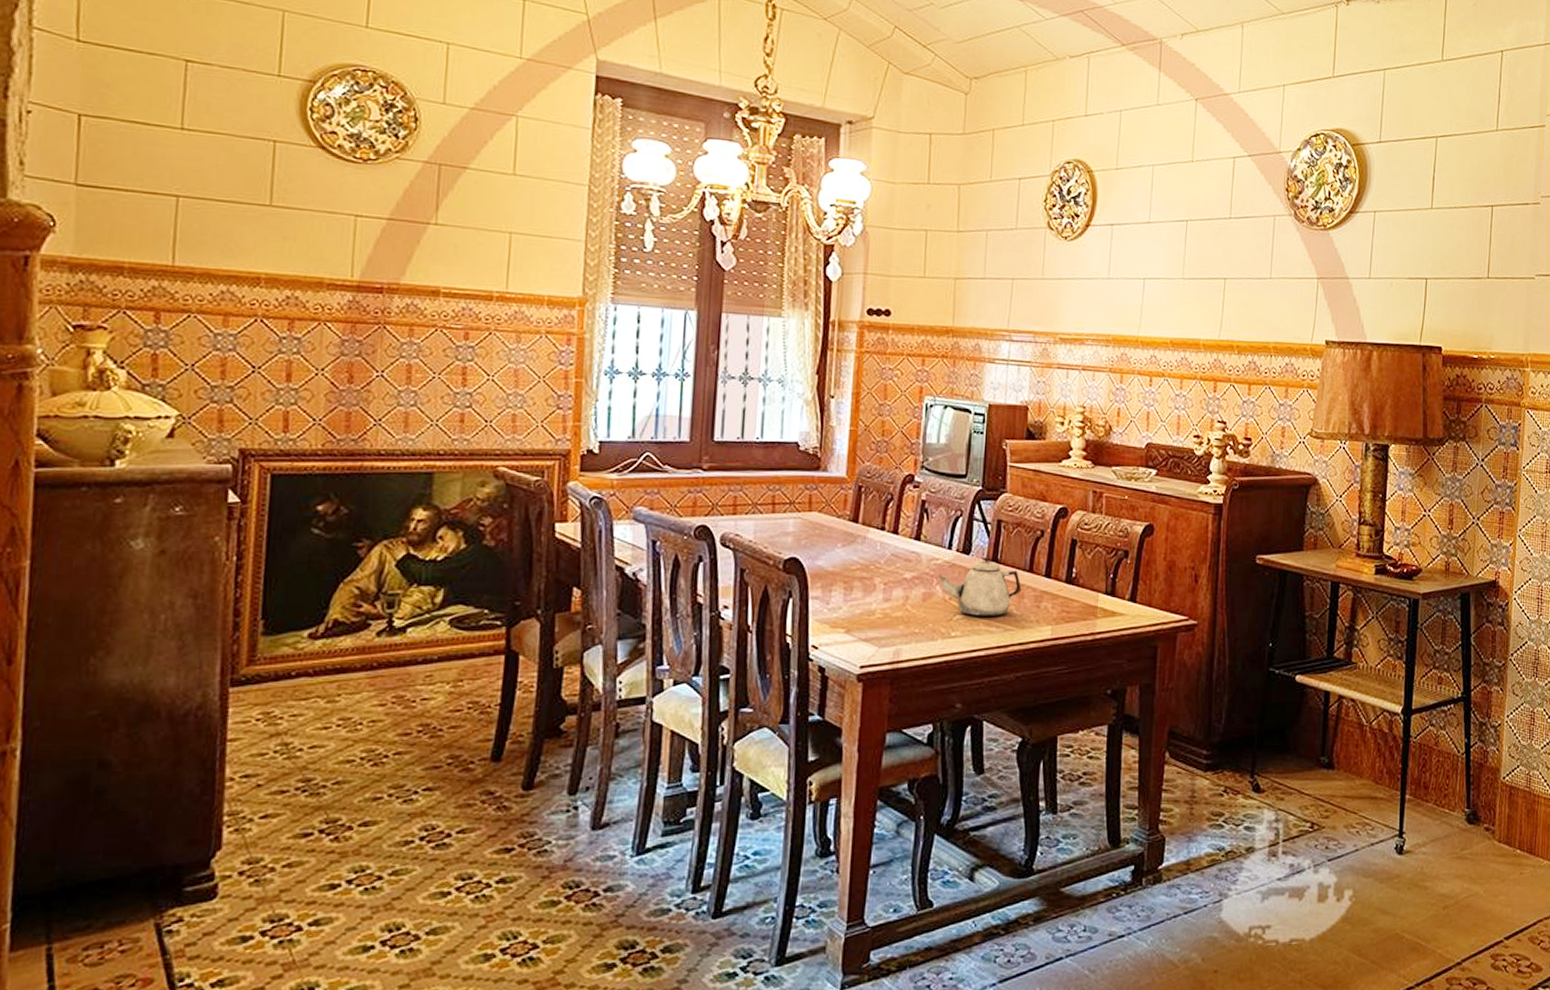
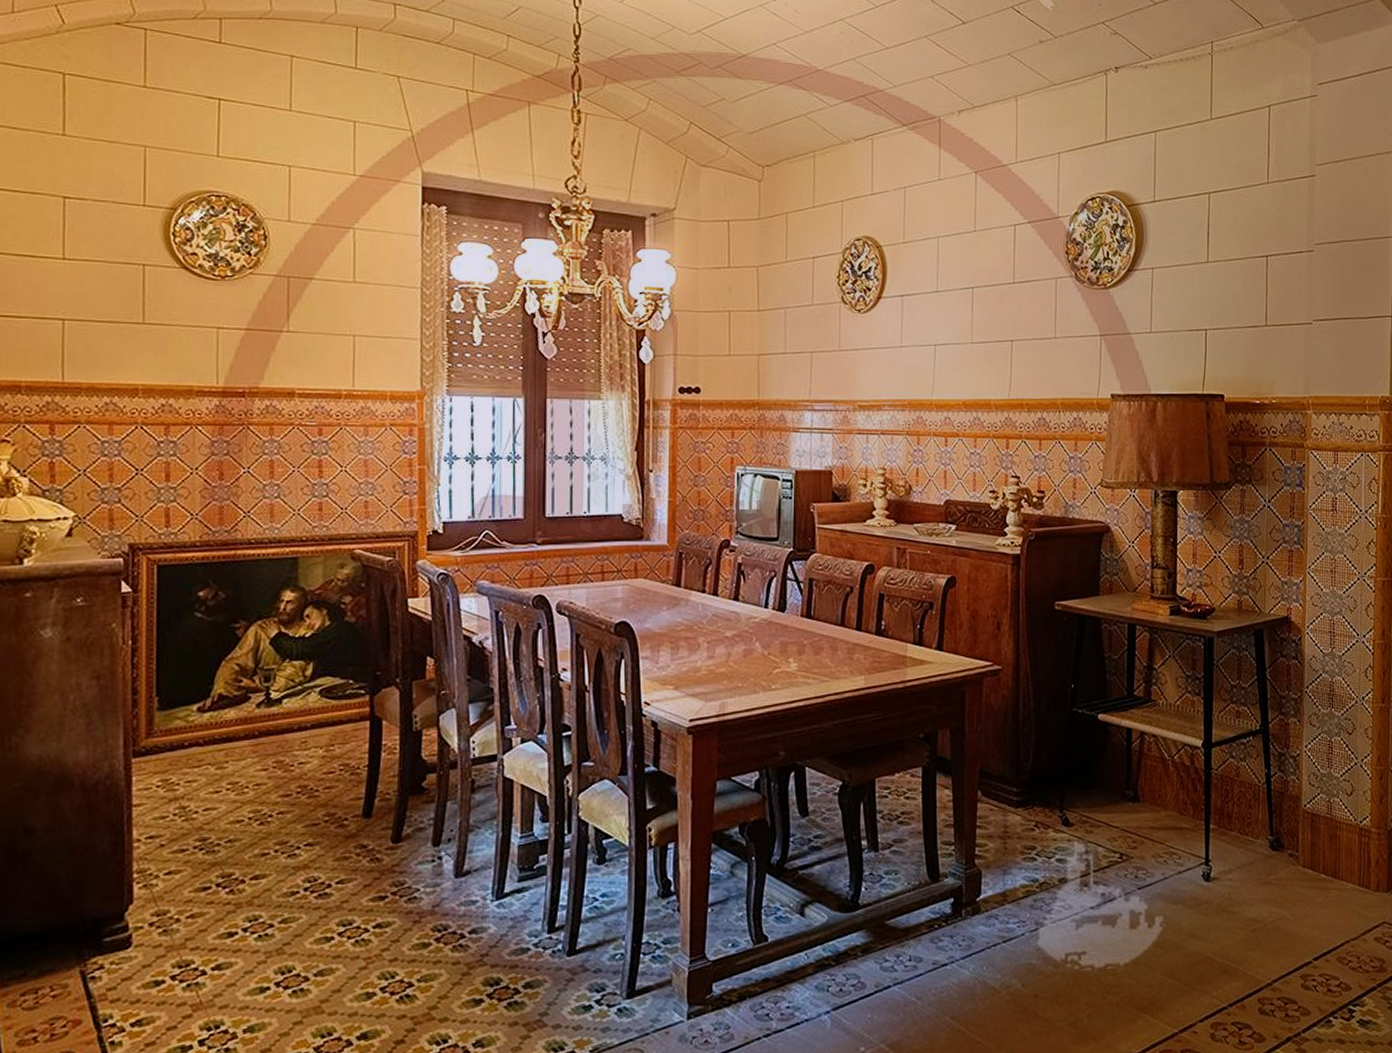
teapot: present [937,557,1022,618] -> none [756,614,835,670]

